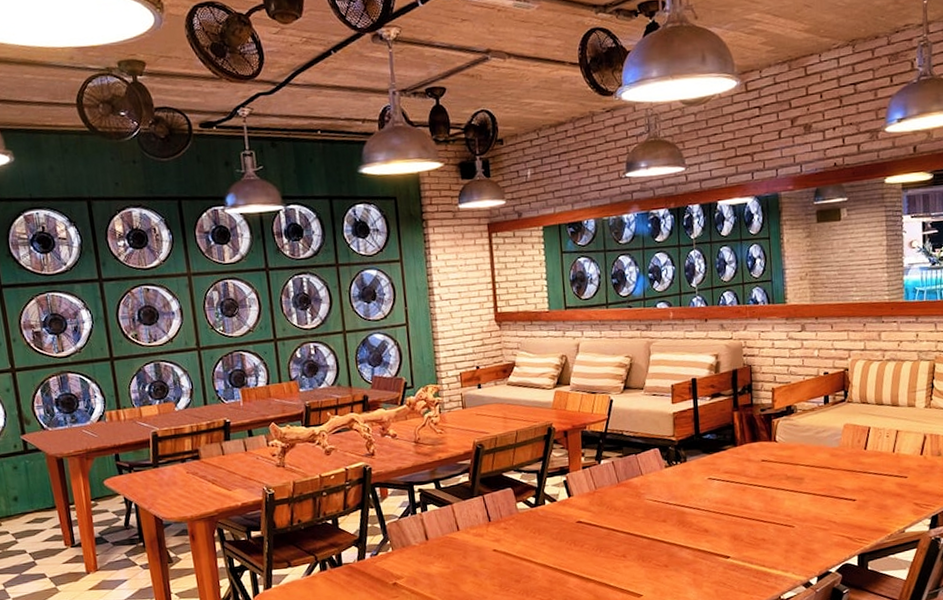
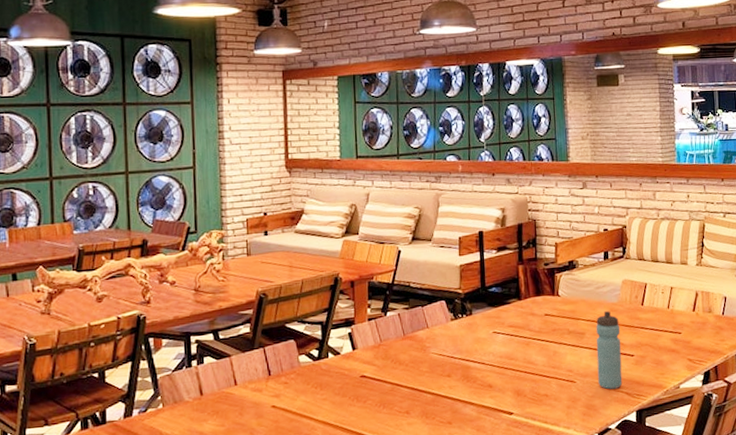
water bottle: none [815,456,844,534] -> present [596,311,623,390]

